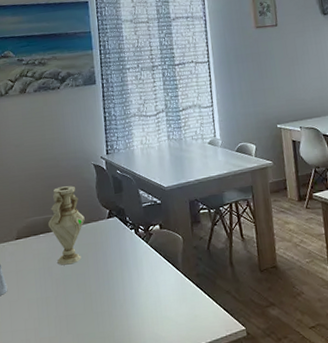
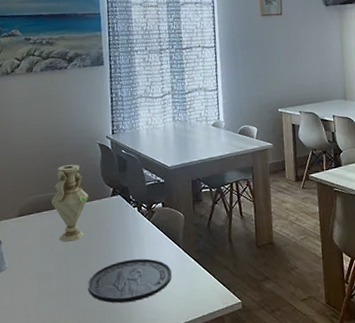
plate: none [87,282,172,329] -> present [88,258,172,303]

